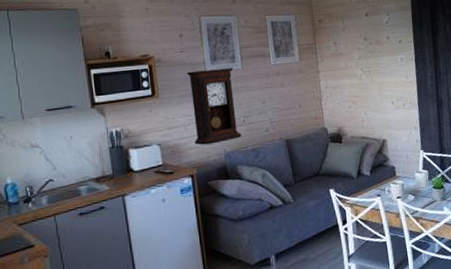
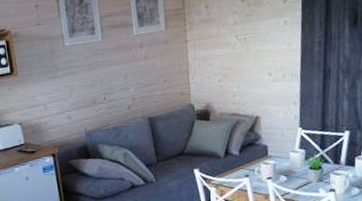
pendulum clock: present [186,68,242,145] -> none [44,40,103,124]

